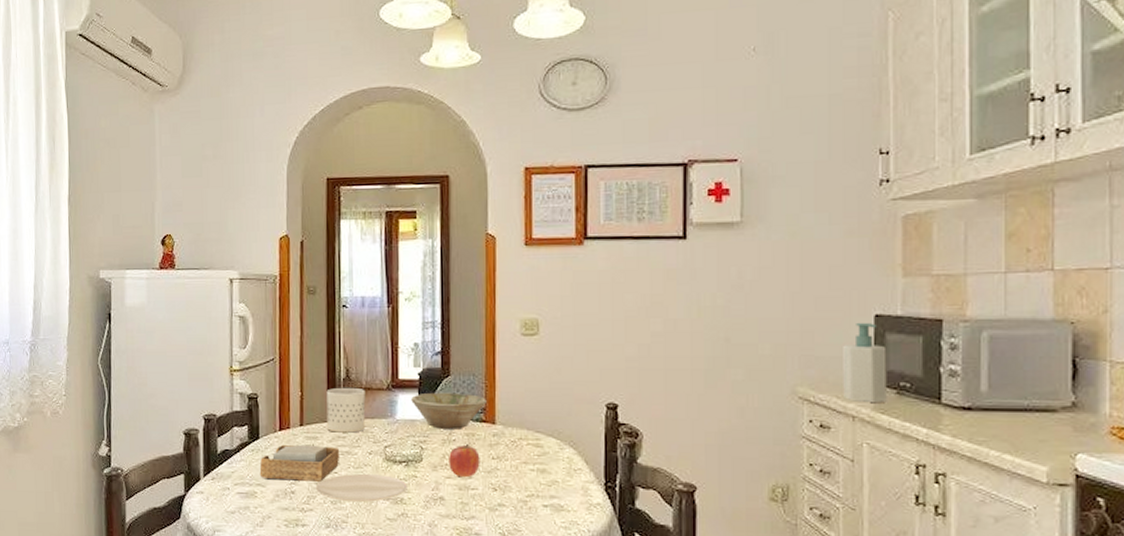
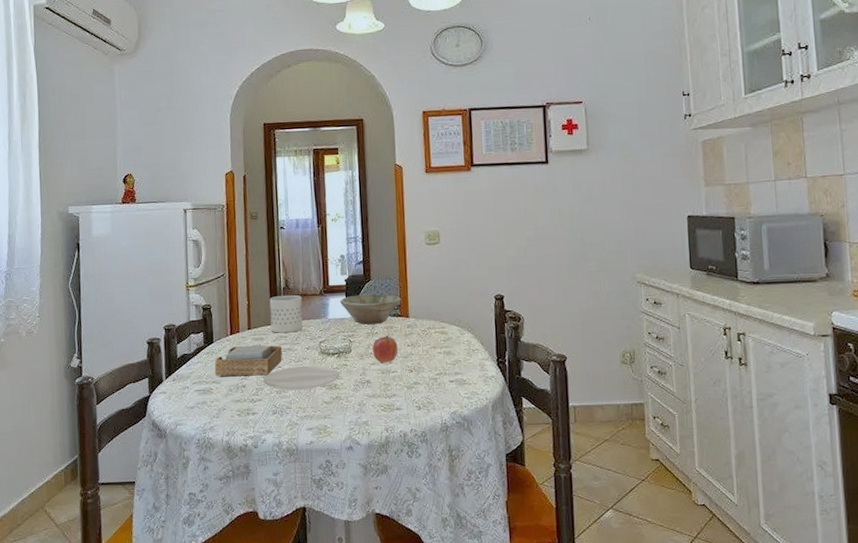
soap bottle: present [843,322,887,404] -> none [667,222,700,284]

